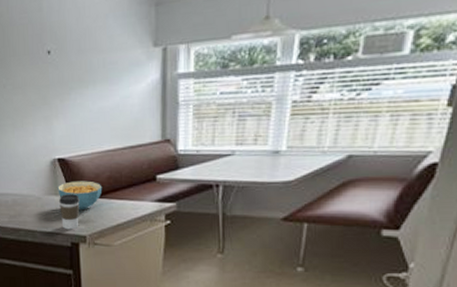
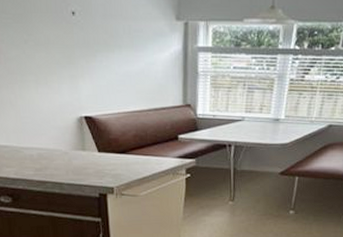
cereal bowl: present [57,181,103,209] -> none [85,138,129,164]
coffee cup: present [59,194,80,230] -> none [86,150,107,182]

